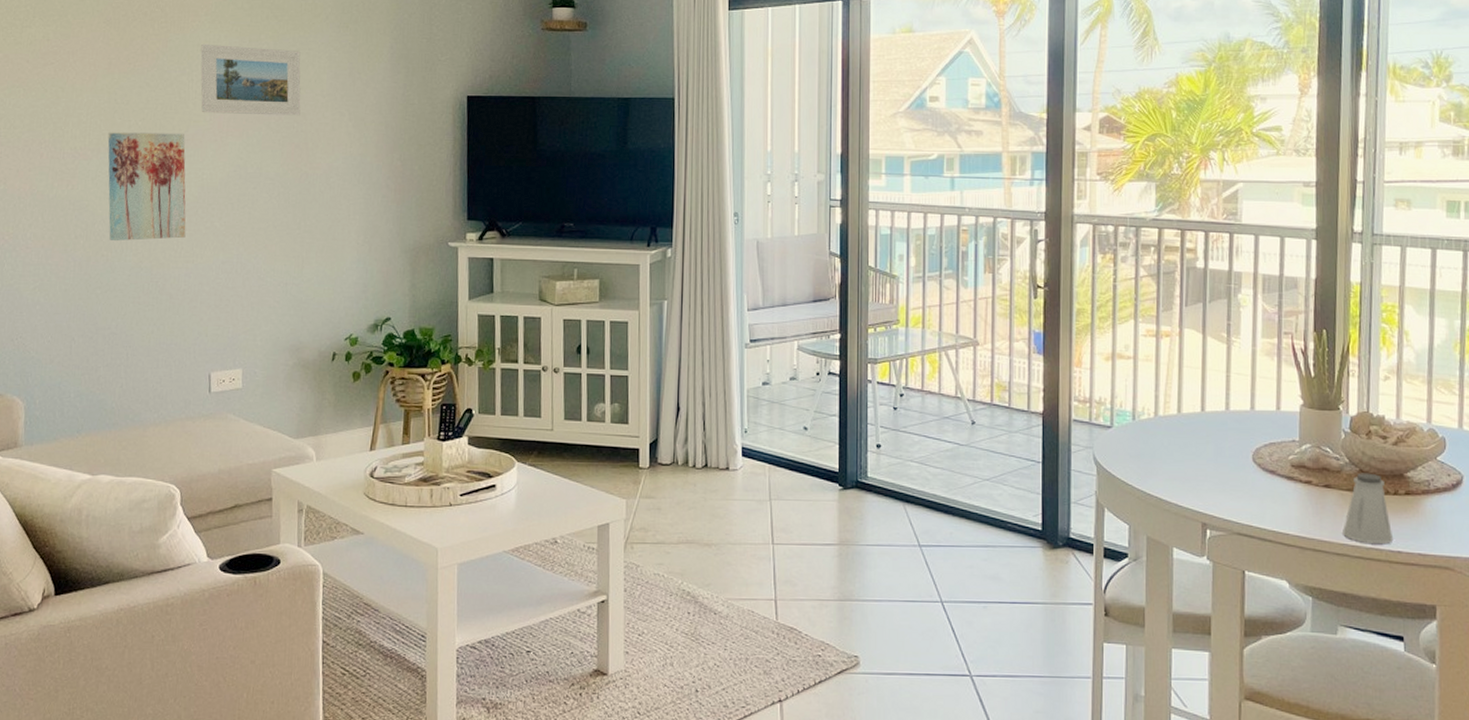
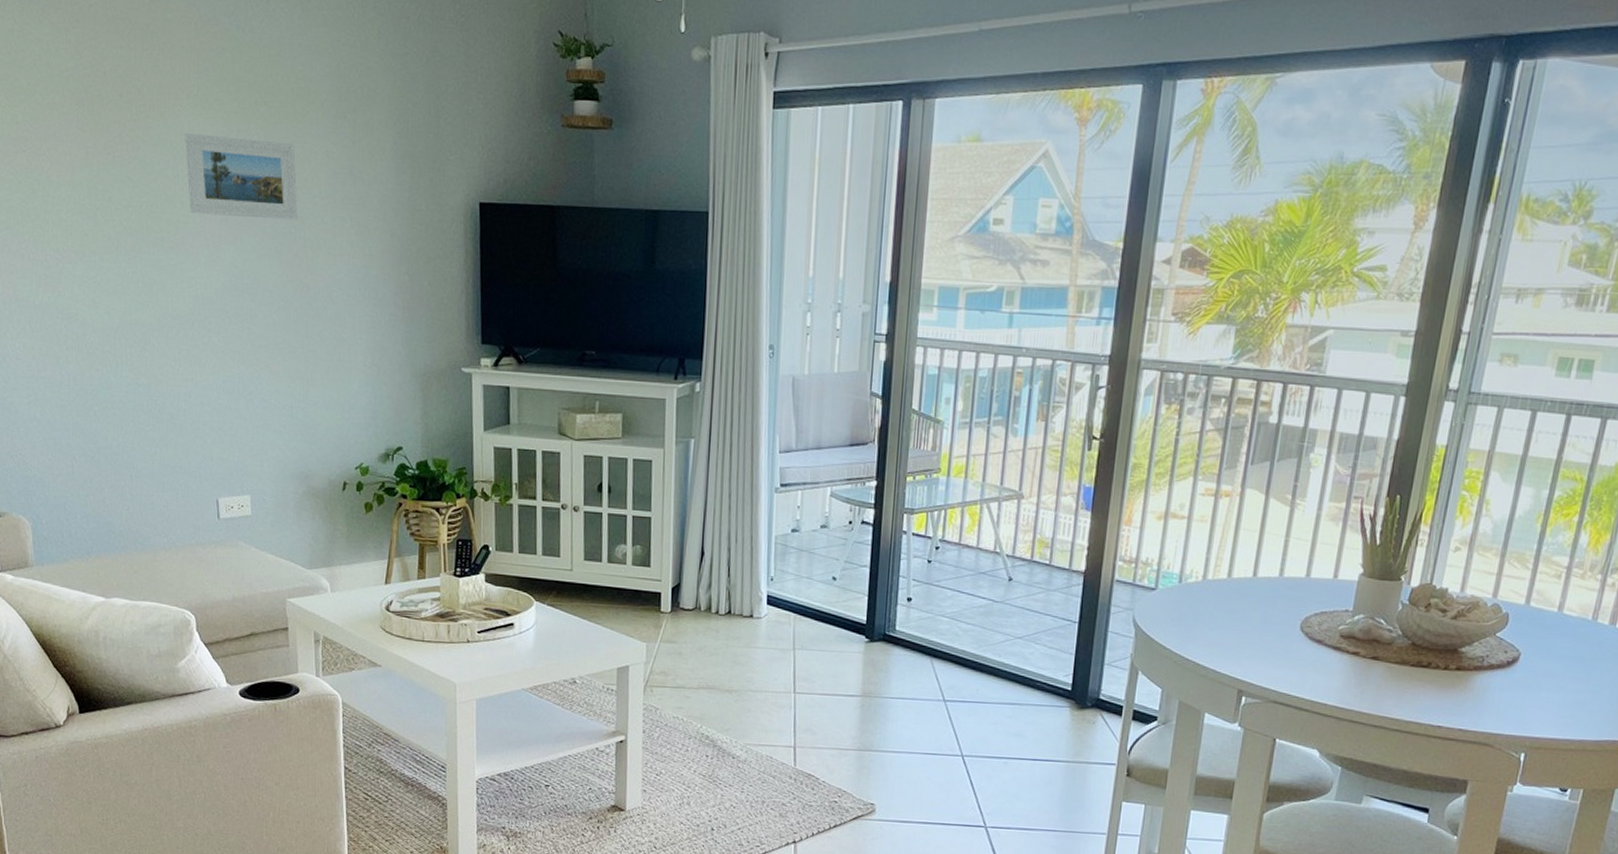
wall art: present [107,132,186,242] -> none [91,232,183,355]
saltshaker: present [1343,472,1394,543] -> none [1383,646,1436,718]

